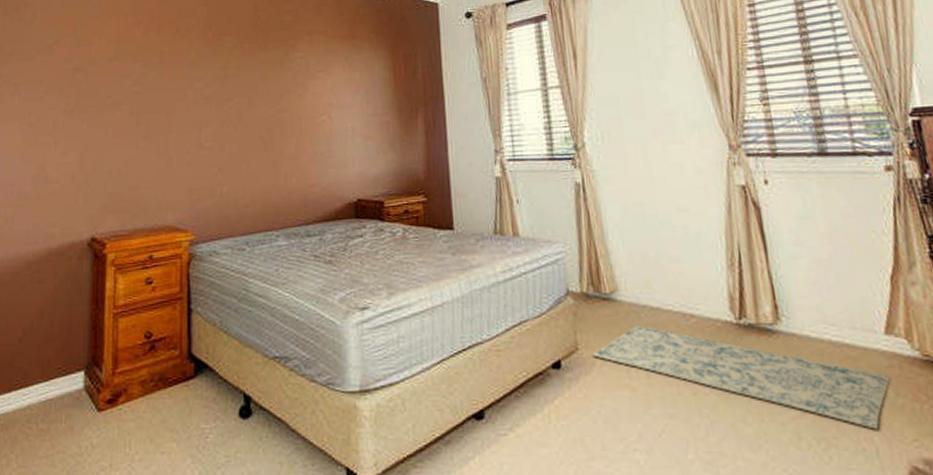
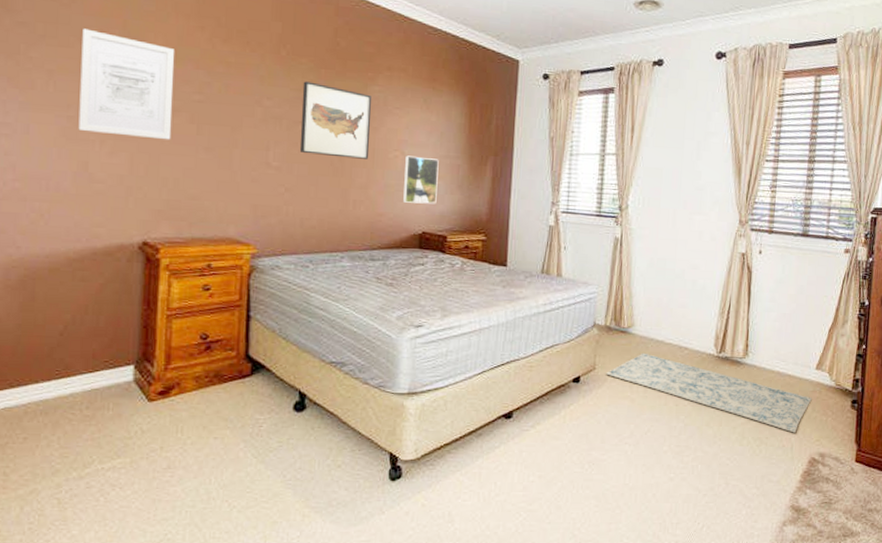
wall art: none [37,41,116,135] -> present [78,28,174,140]
wall art: none [229,58,297,130] -> present [299,81,371,159]
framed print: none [331,118,369,169] -> present [403,155,439,204]

